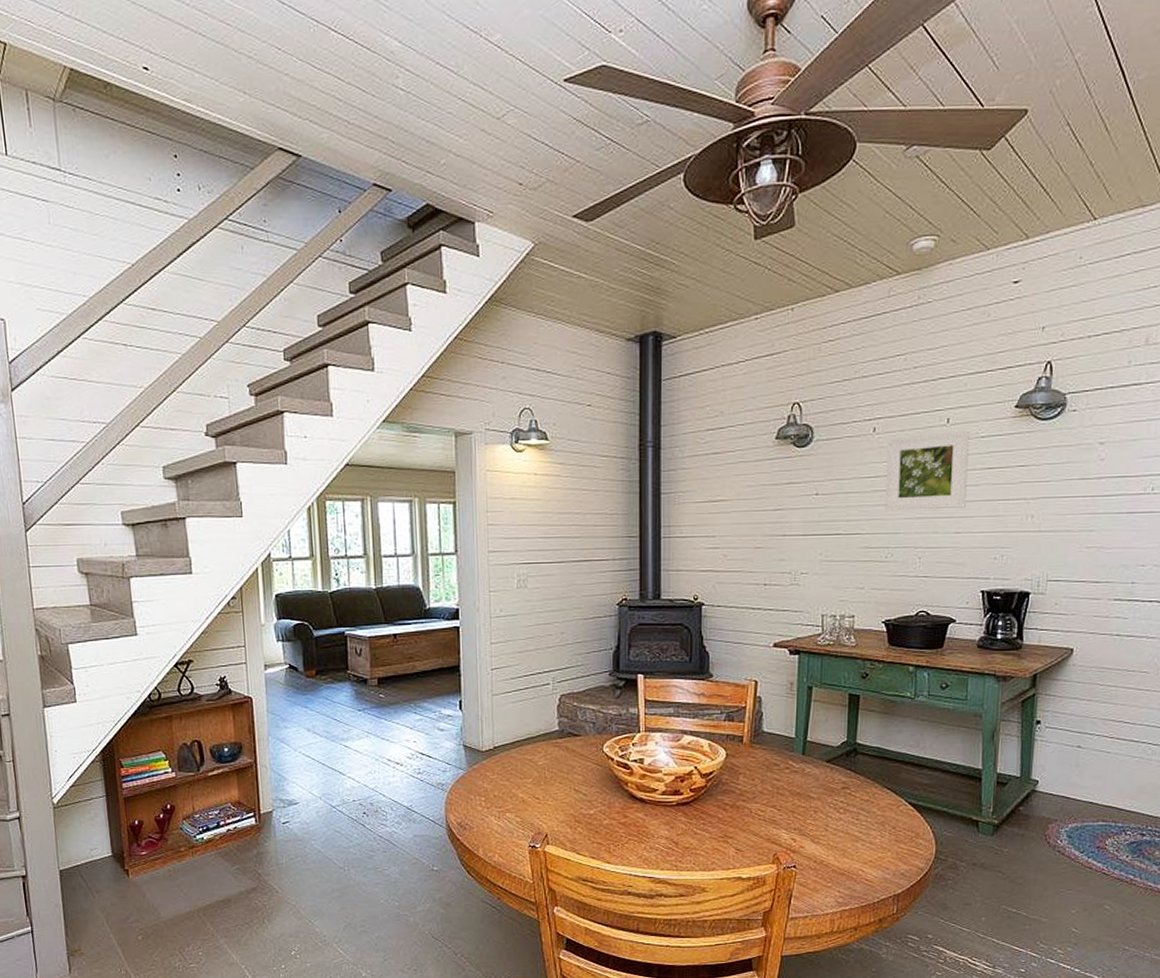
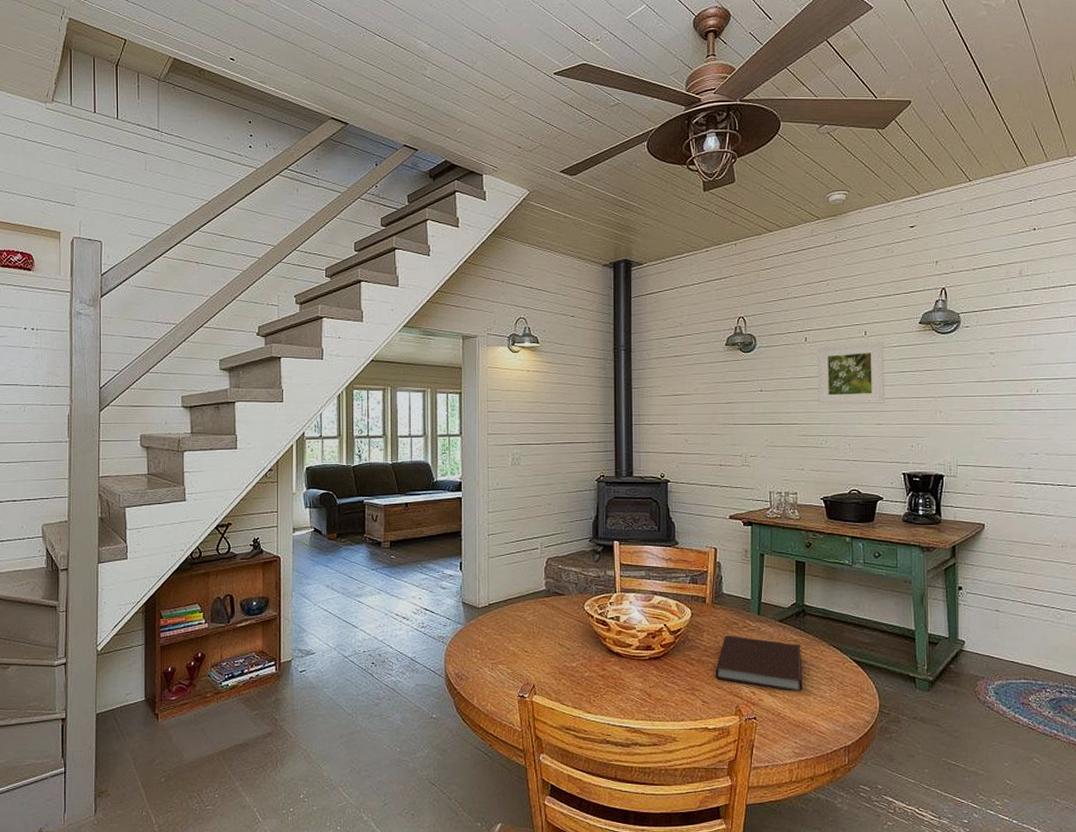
notebook: none [751,778,851,838] -> present [715,636,803,692]

